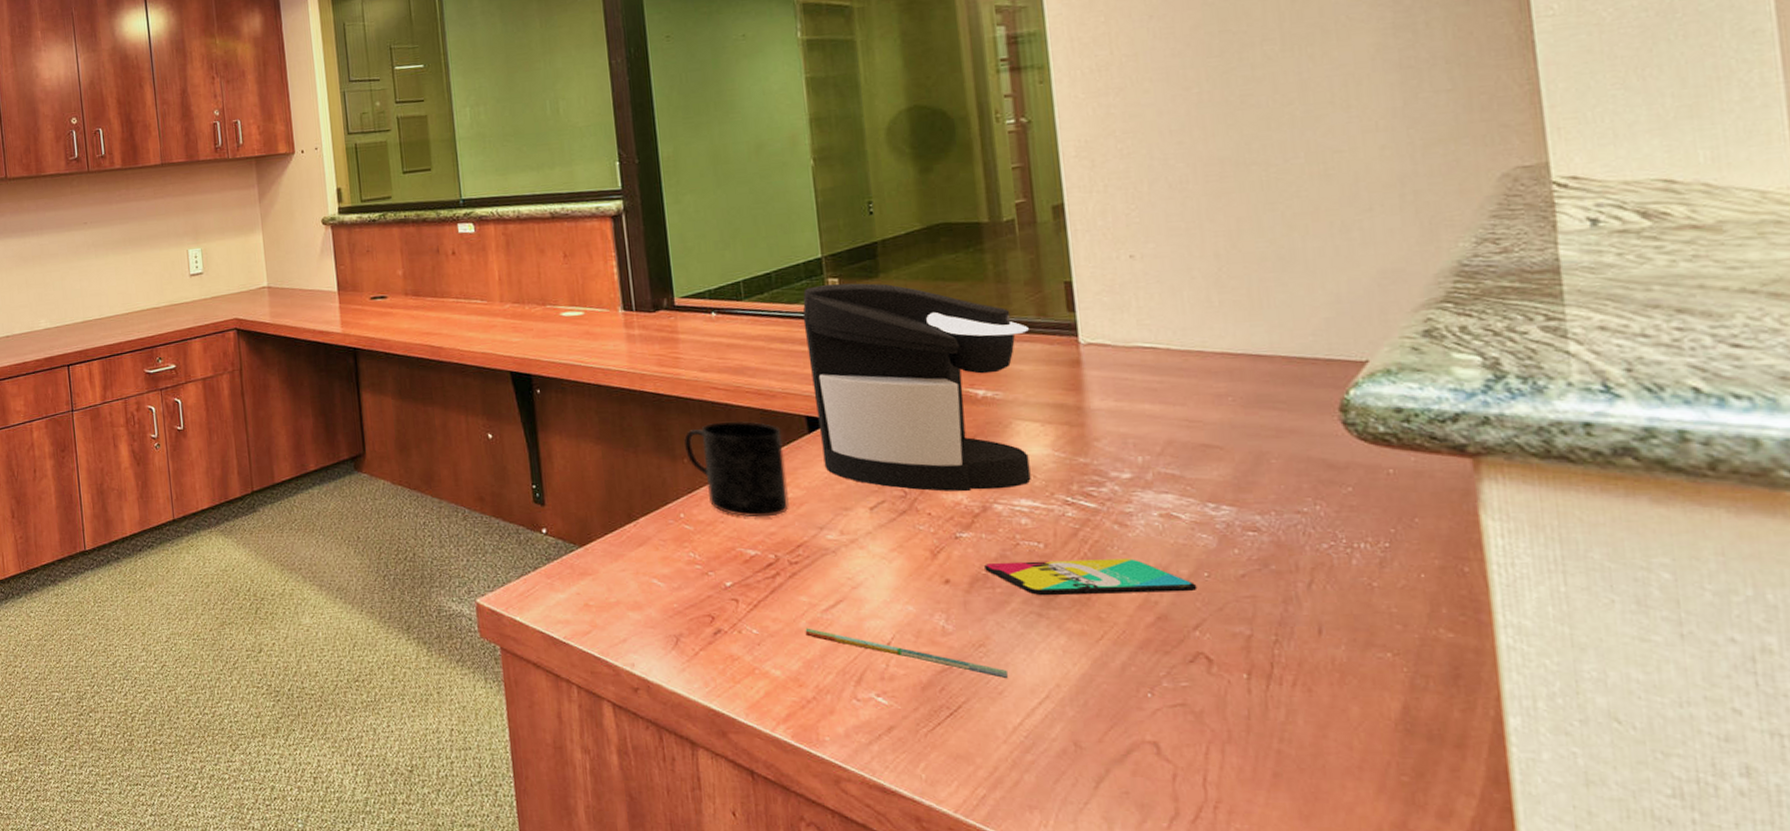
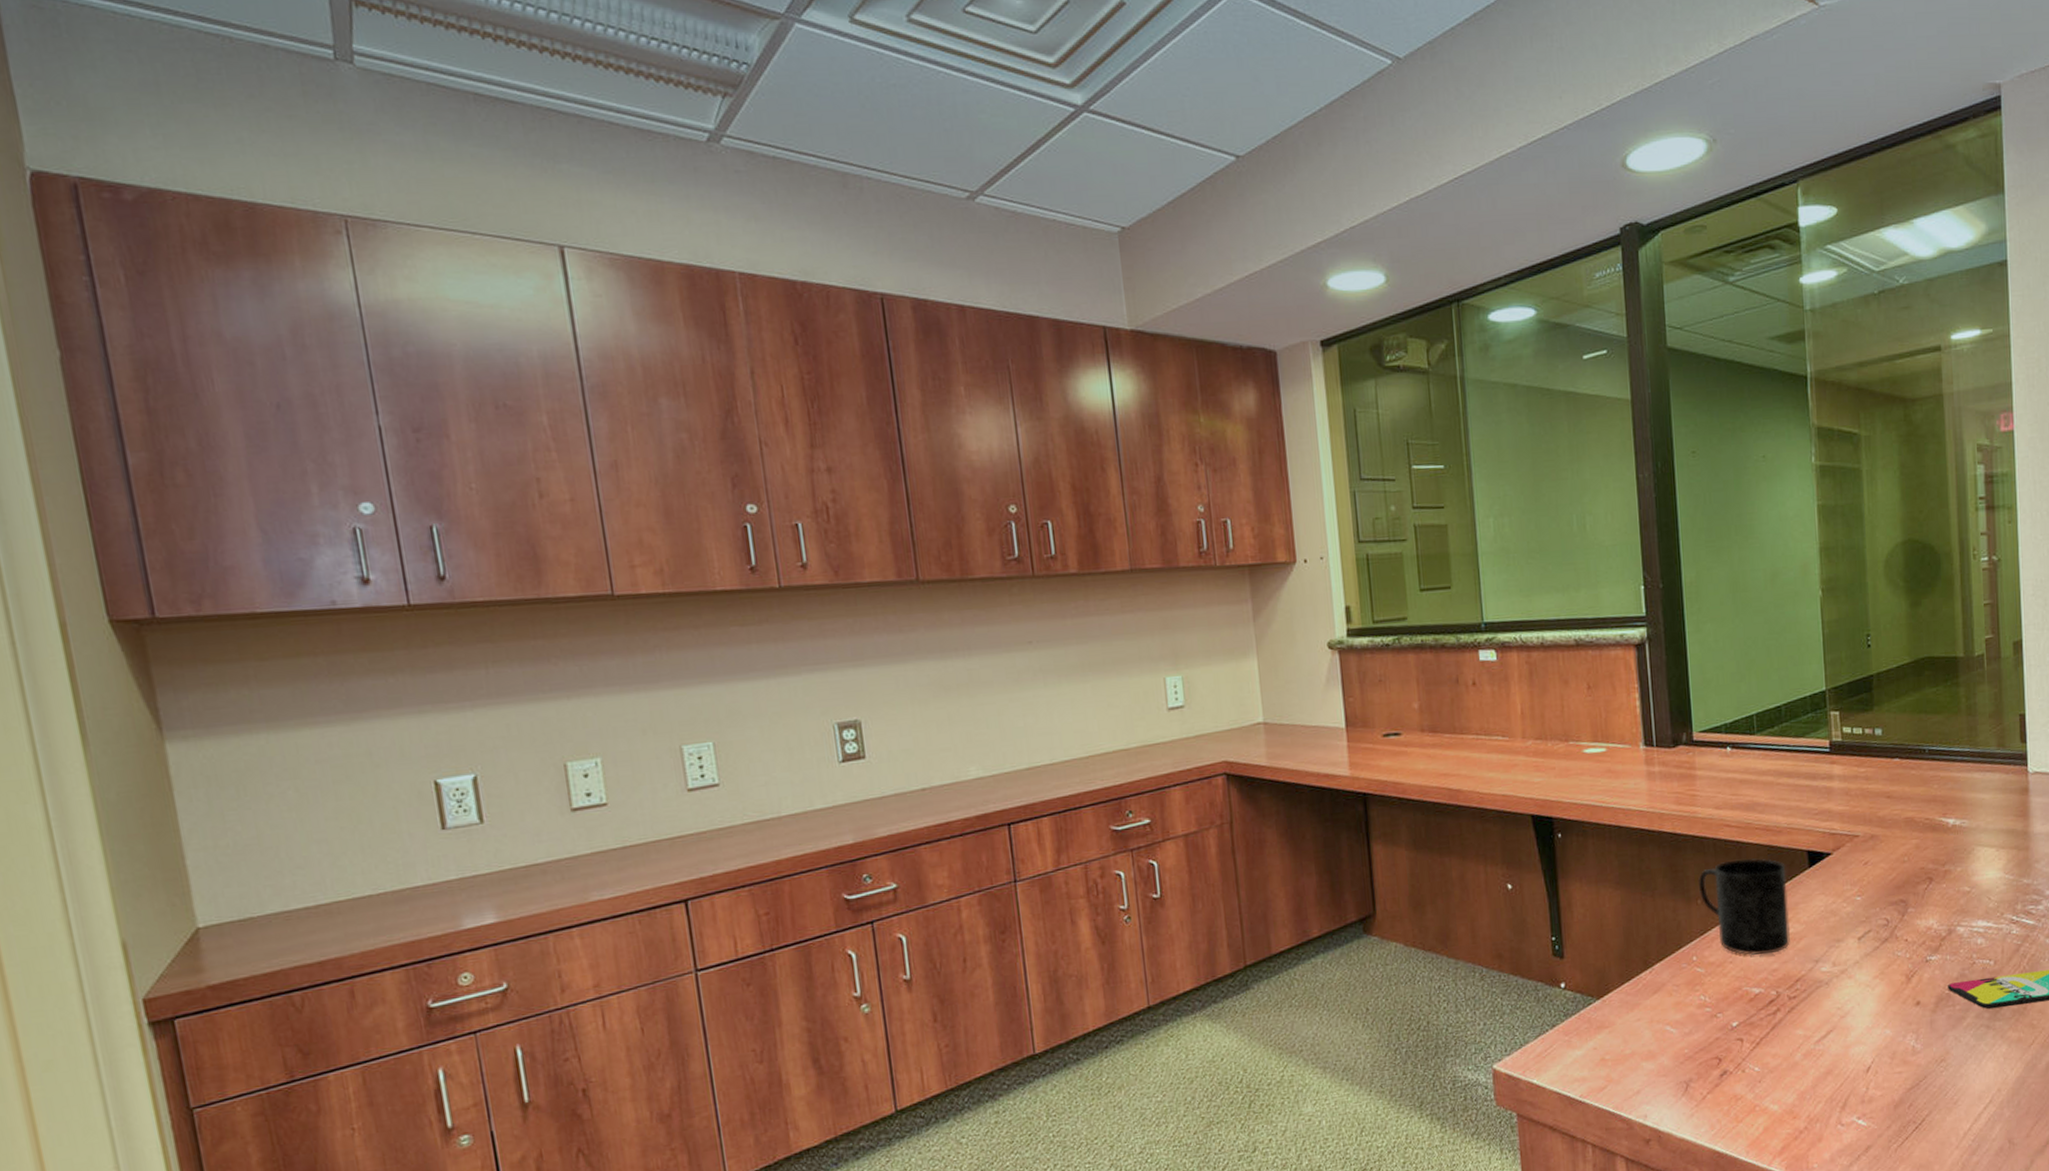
coffee maker: present [802,283,1031,492] -> none [1807,716,1991,918]
pen: present [805,628,1009,679] -> none [1800,1060,1963,1090]

